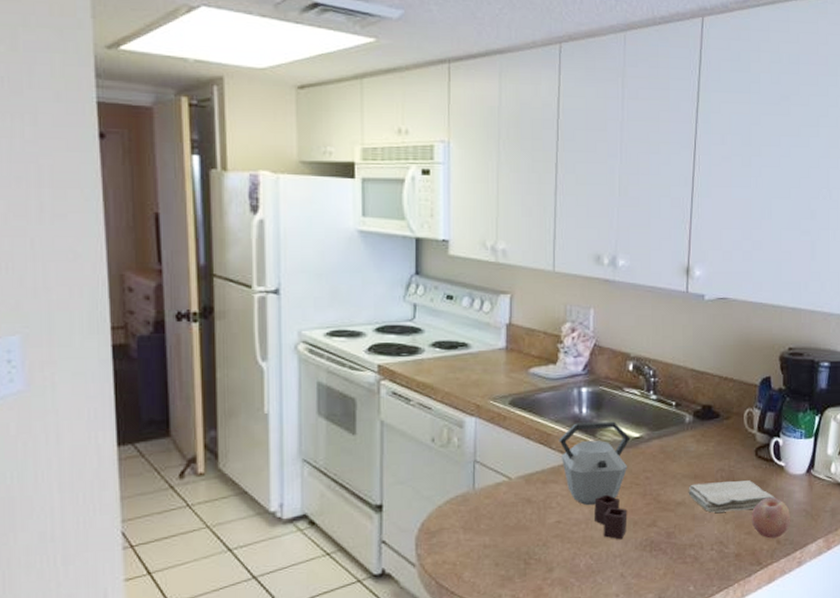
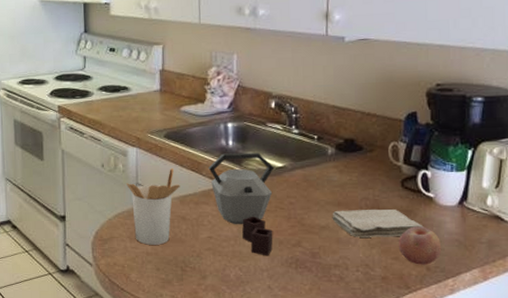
utensil holder: none [462,440,526,536] -> present [126,167,180,245]

